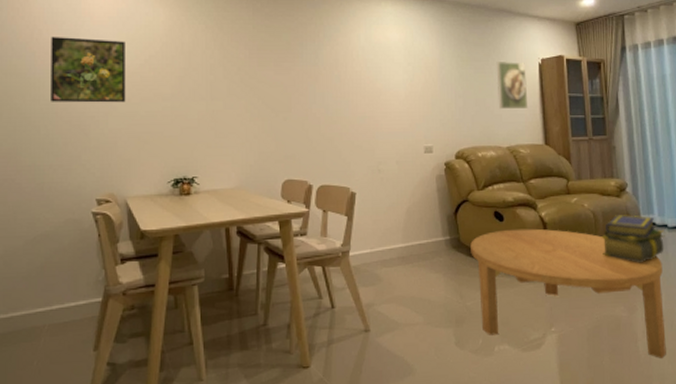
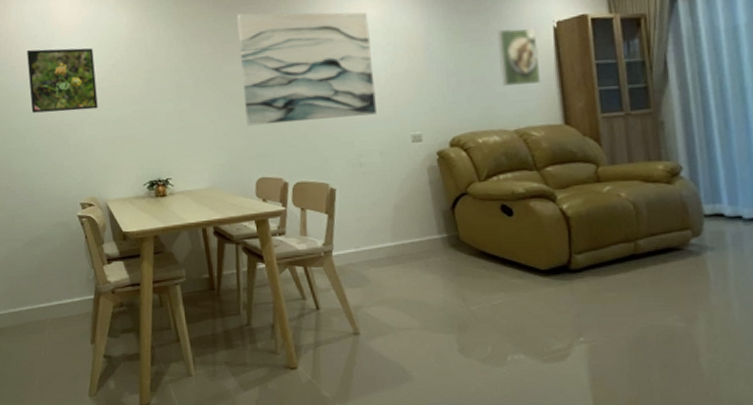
wall art: none [274,24,395,129] -> present [237,12,376,126]
coffee table: present [470,228,666,358] -> none [473,223,742,378]
stack of books: present [601,215,665,263] -> none [645,205,739,264]

